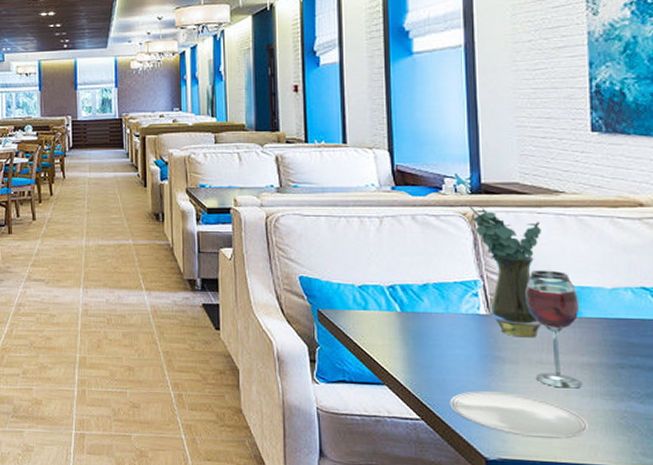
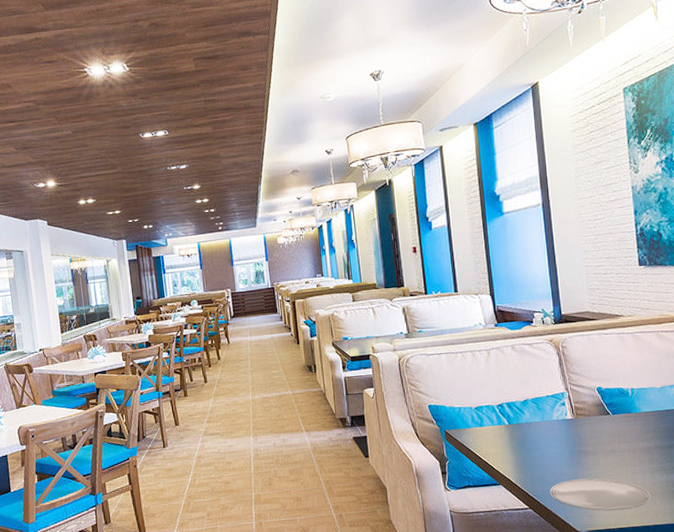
vase: present [469,207,542,338] -> none [554,334,613,434]
wineglass: present [525,270,582,389] -> none [599,378,644,469]

